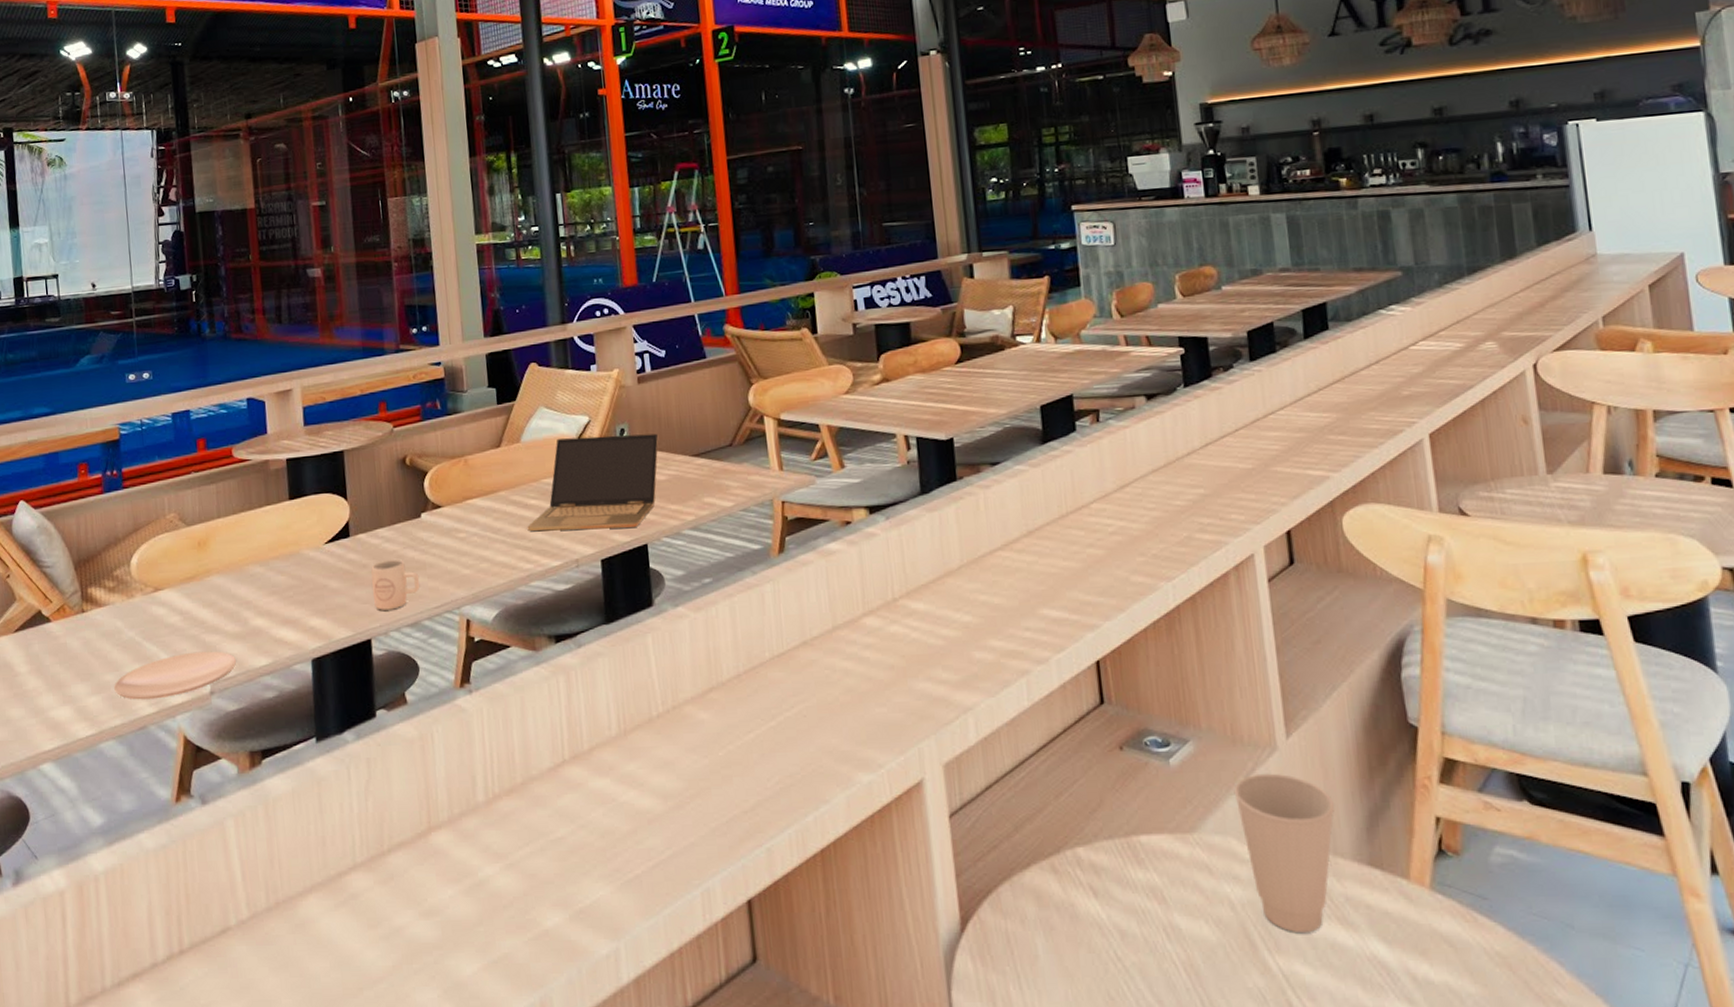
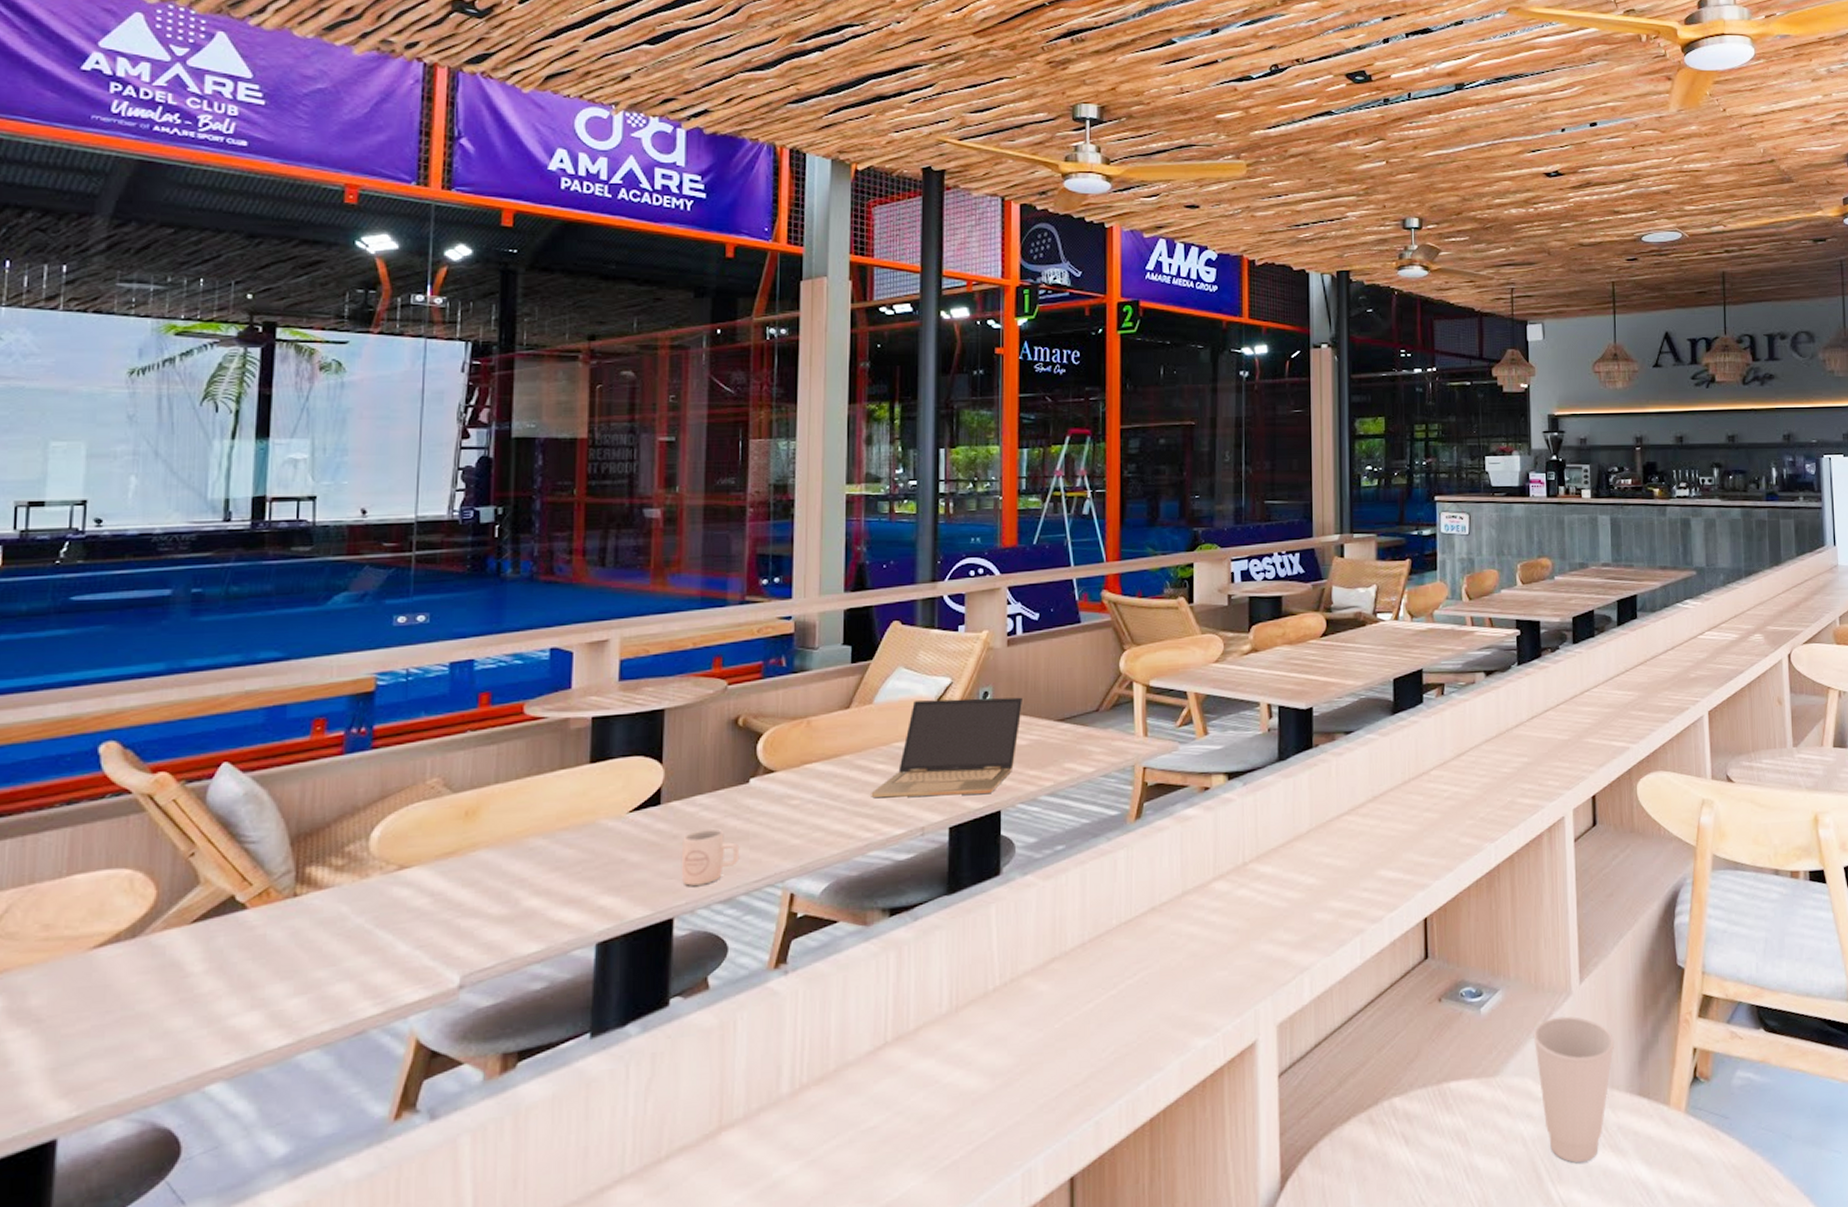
plate: present [114,651,236,700] -> none [327,937,497,1000]

